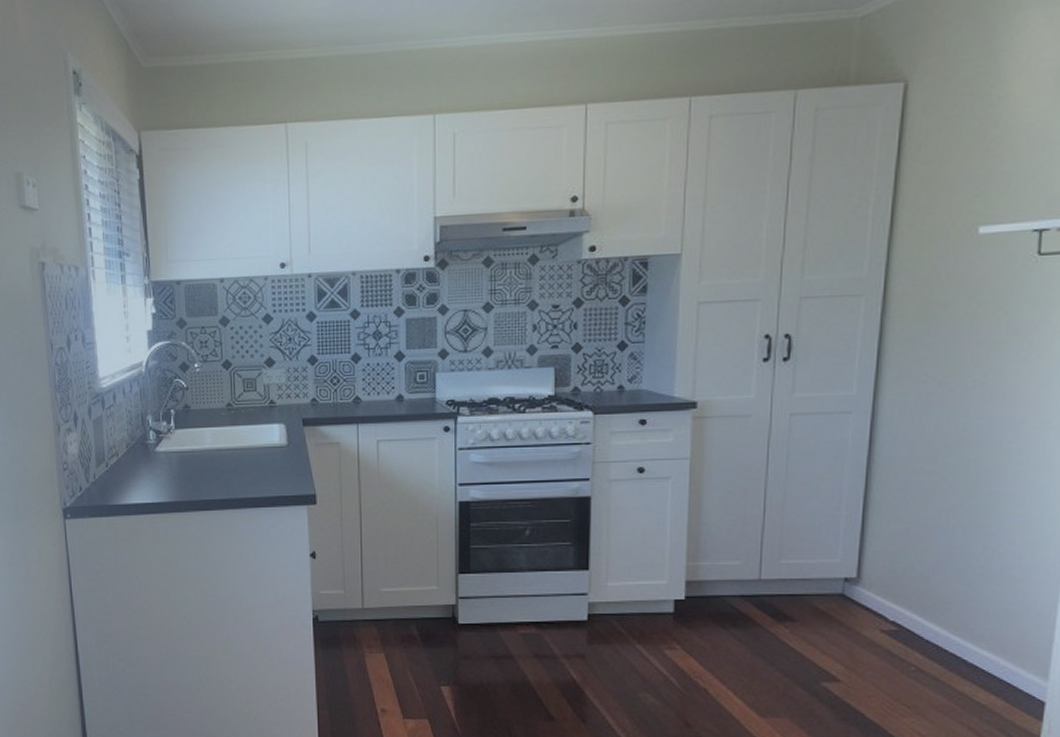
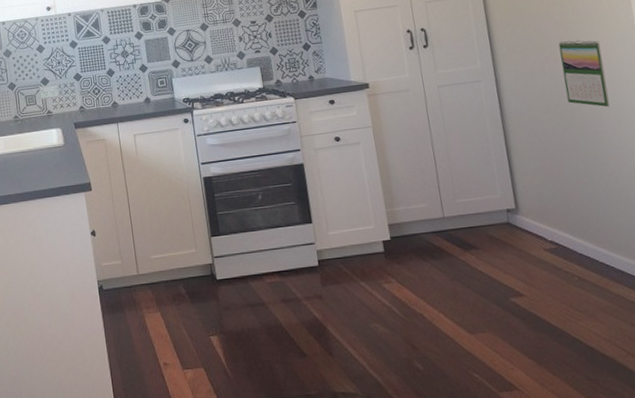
calendar: none [965,367,1033,462] -> present [558,40,610,108]

